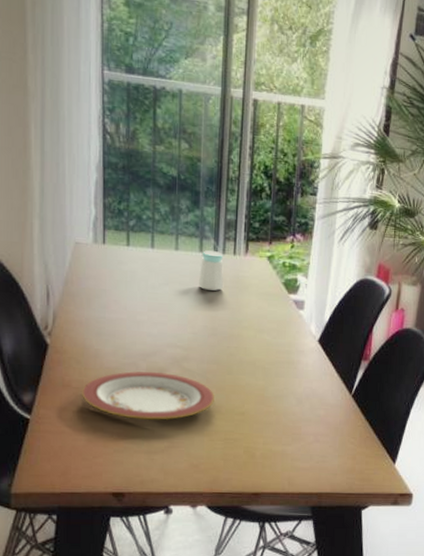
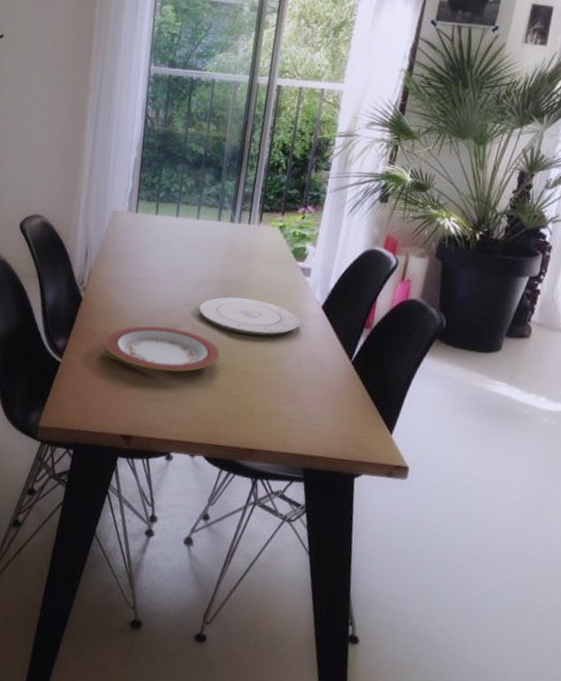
plate: none [186,335,297,375] -> present [198,297,300,336]
salt shaker: present [199,250,224,291] -> none [215,220,239,256]

